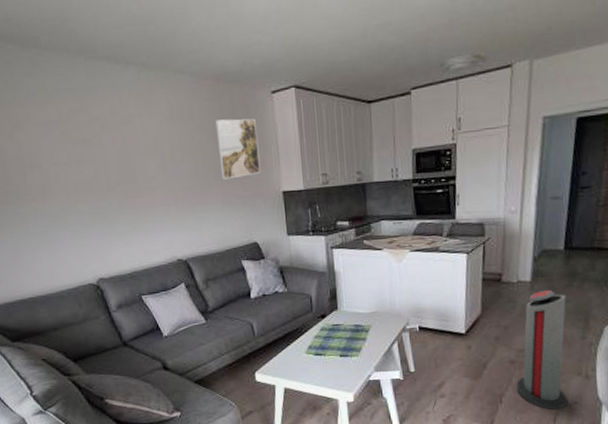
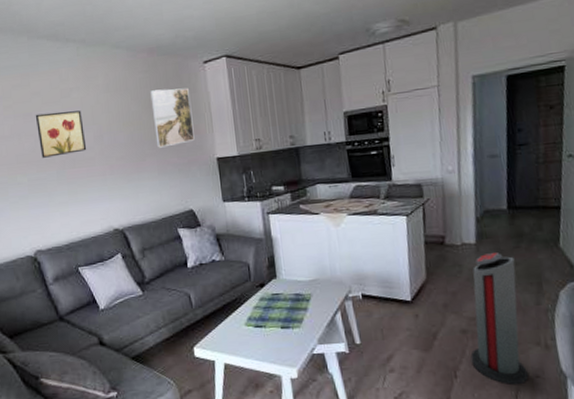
wall art: none [94,138,149,186] -> present [35,110,87,158]

